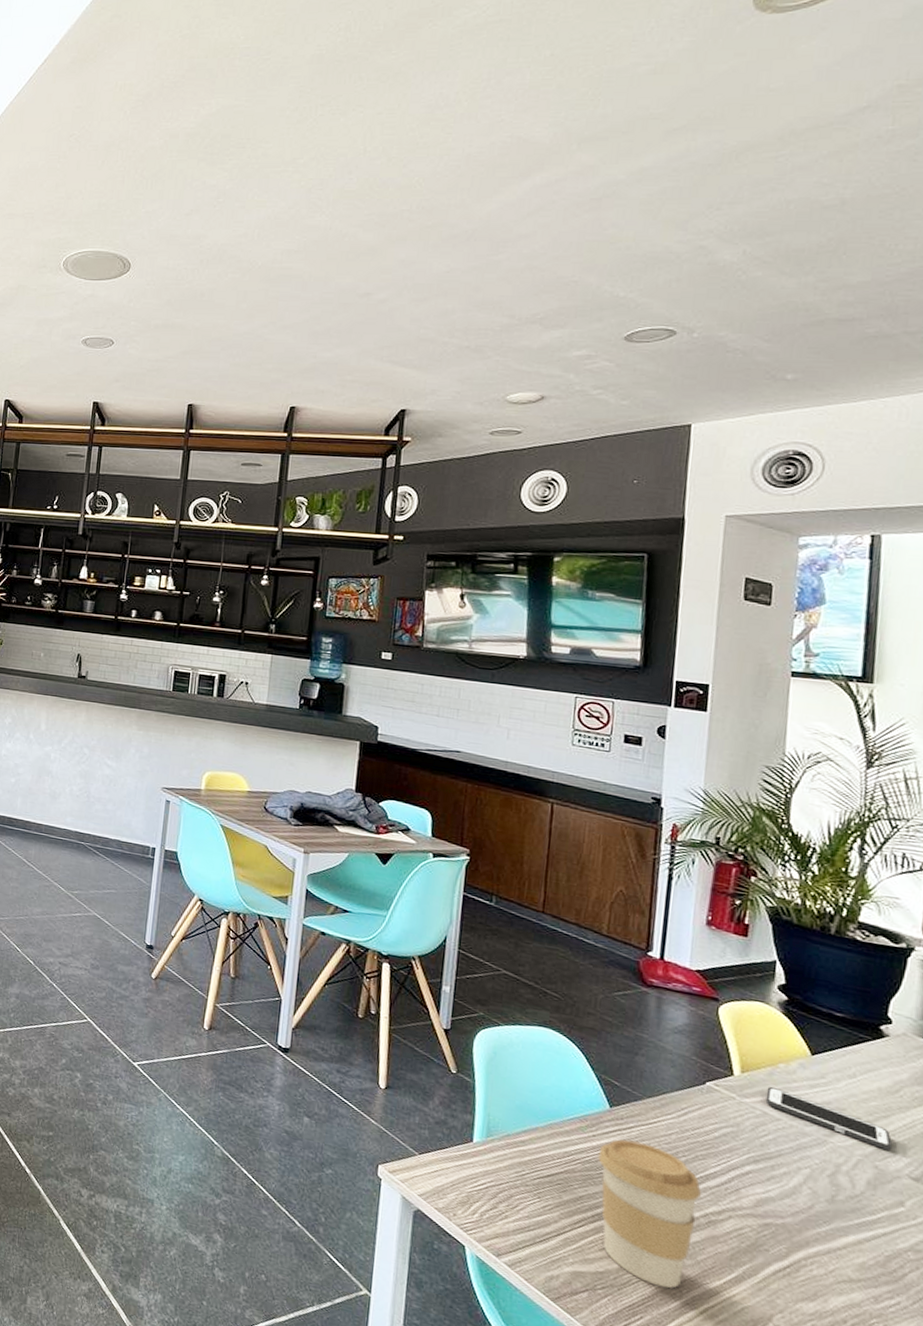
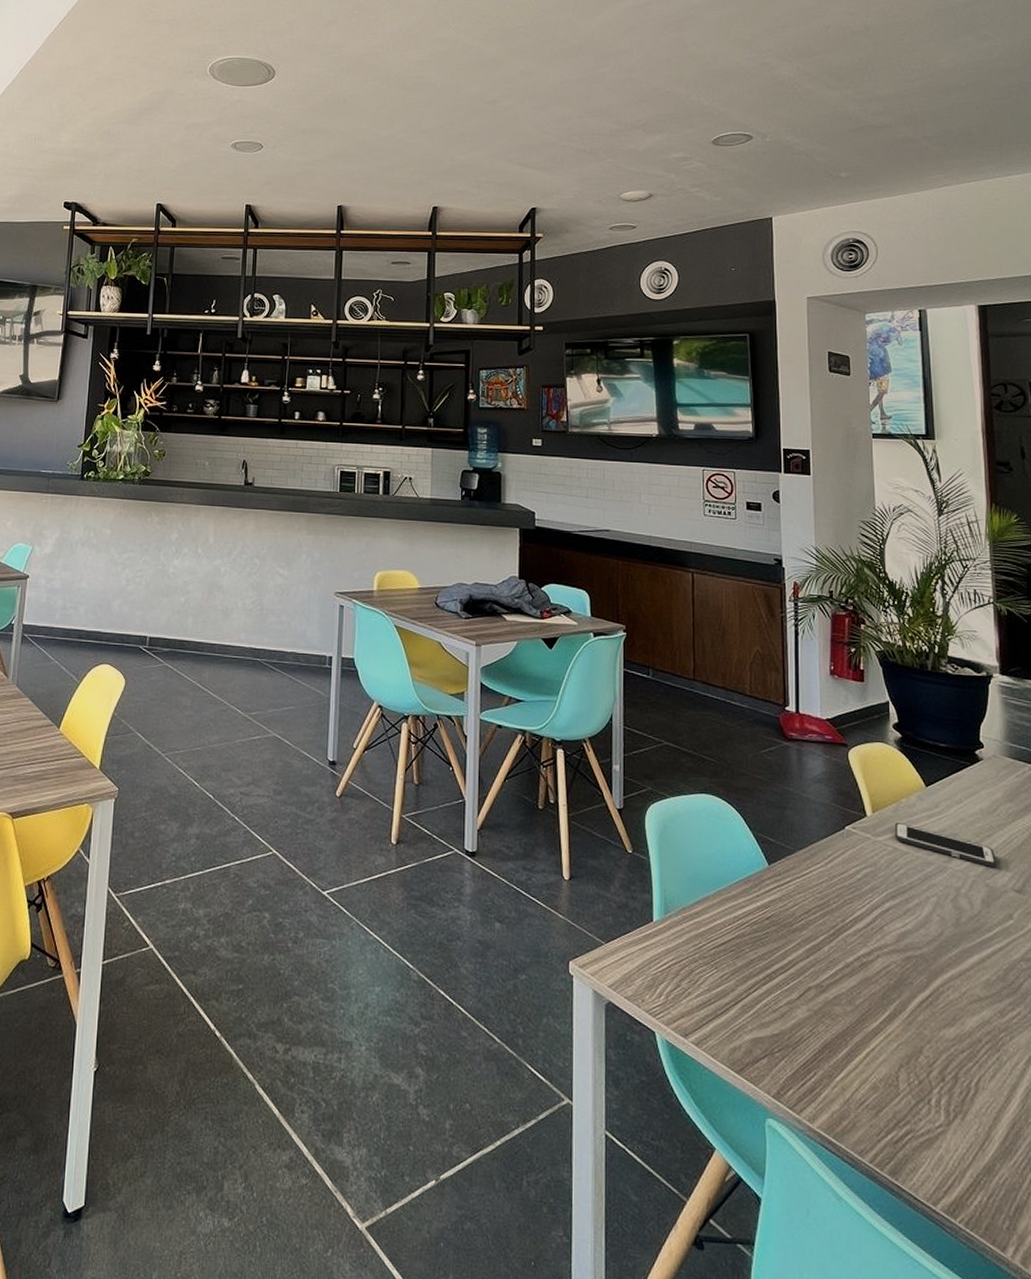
coffee cup: present [598,1139,701,1289] -> none [763,895,852,1039]

